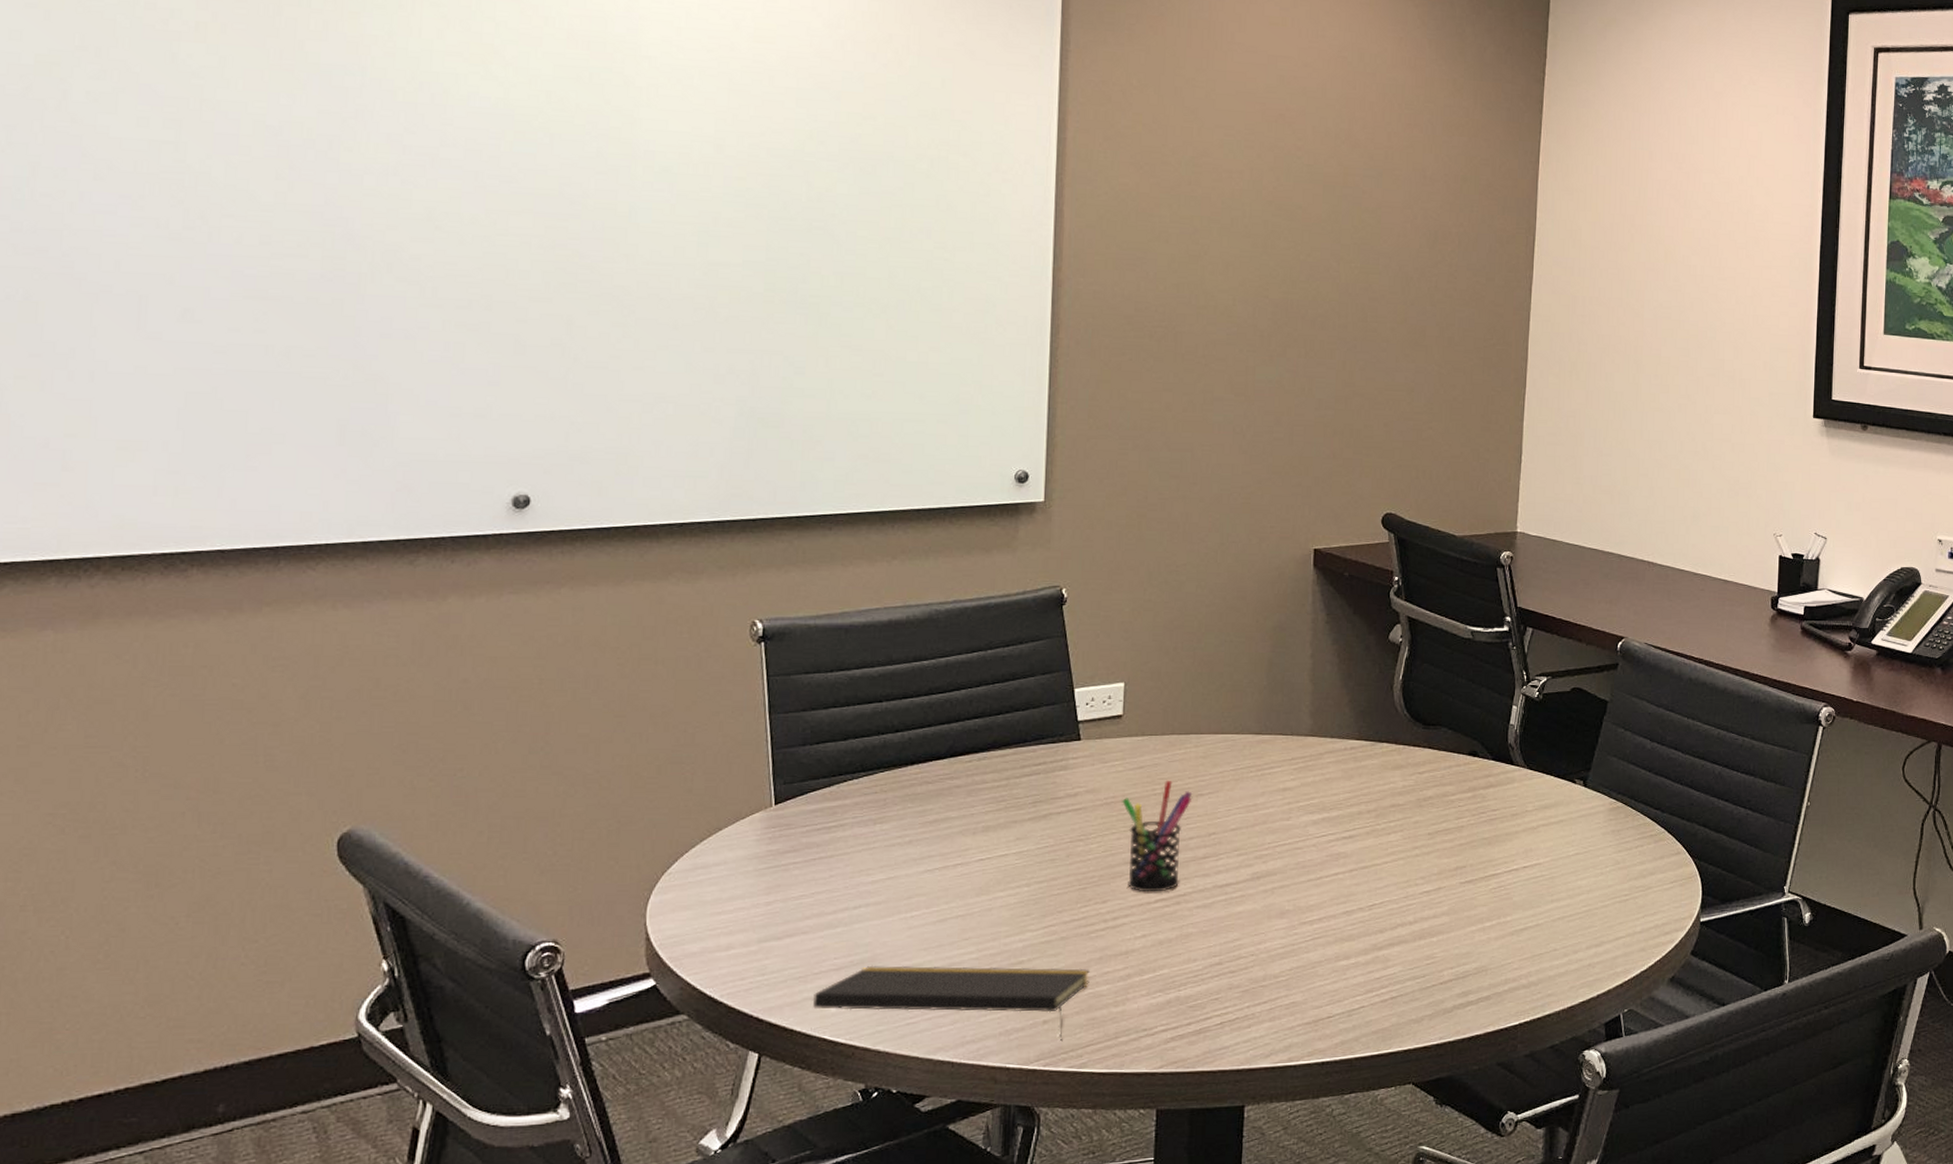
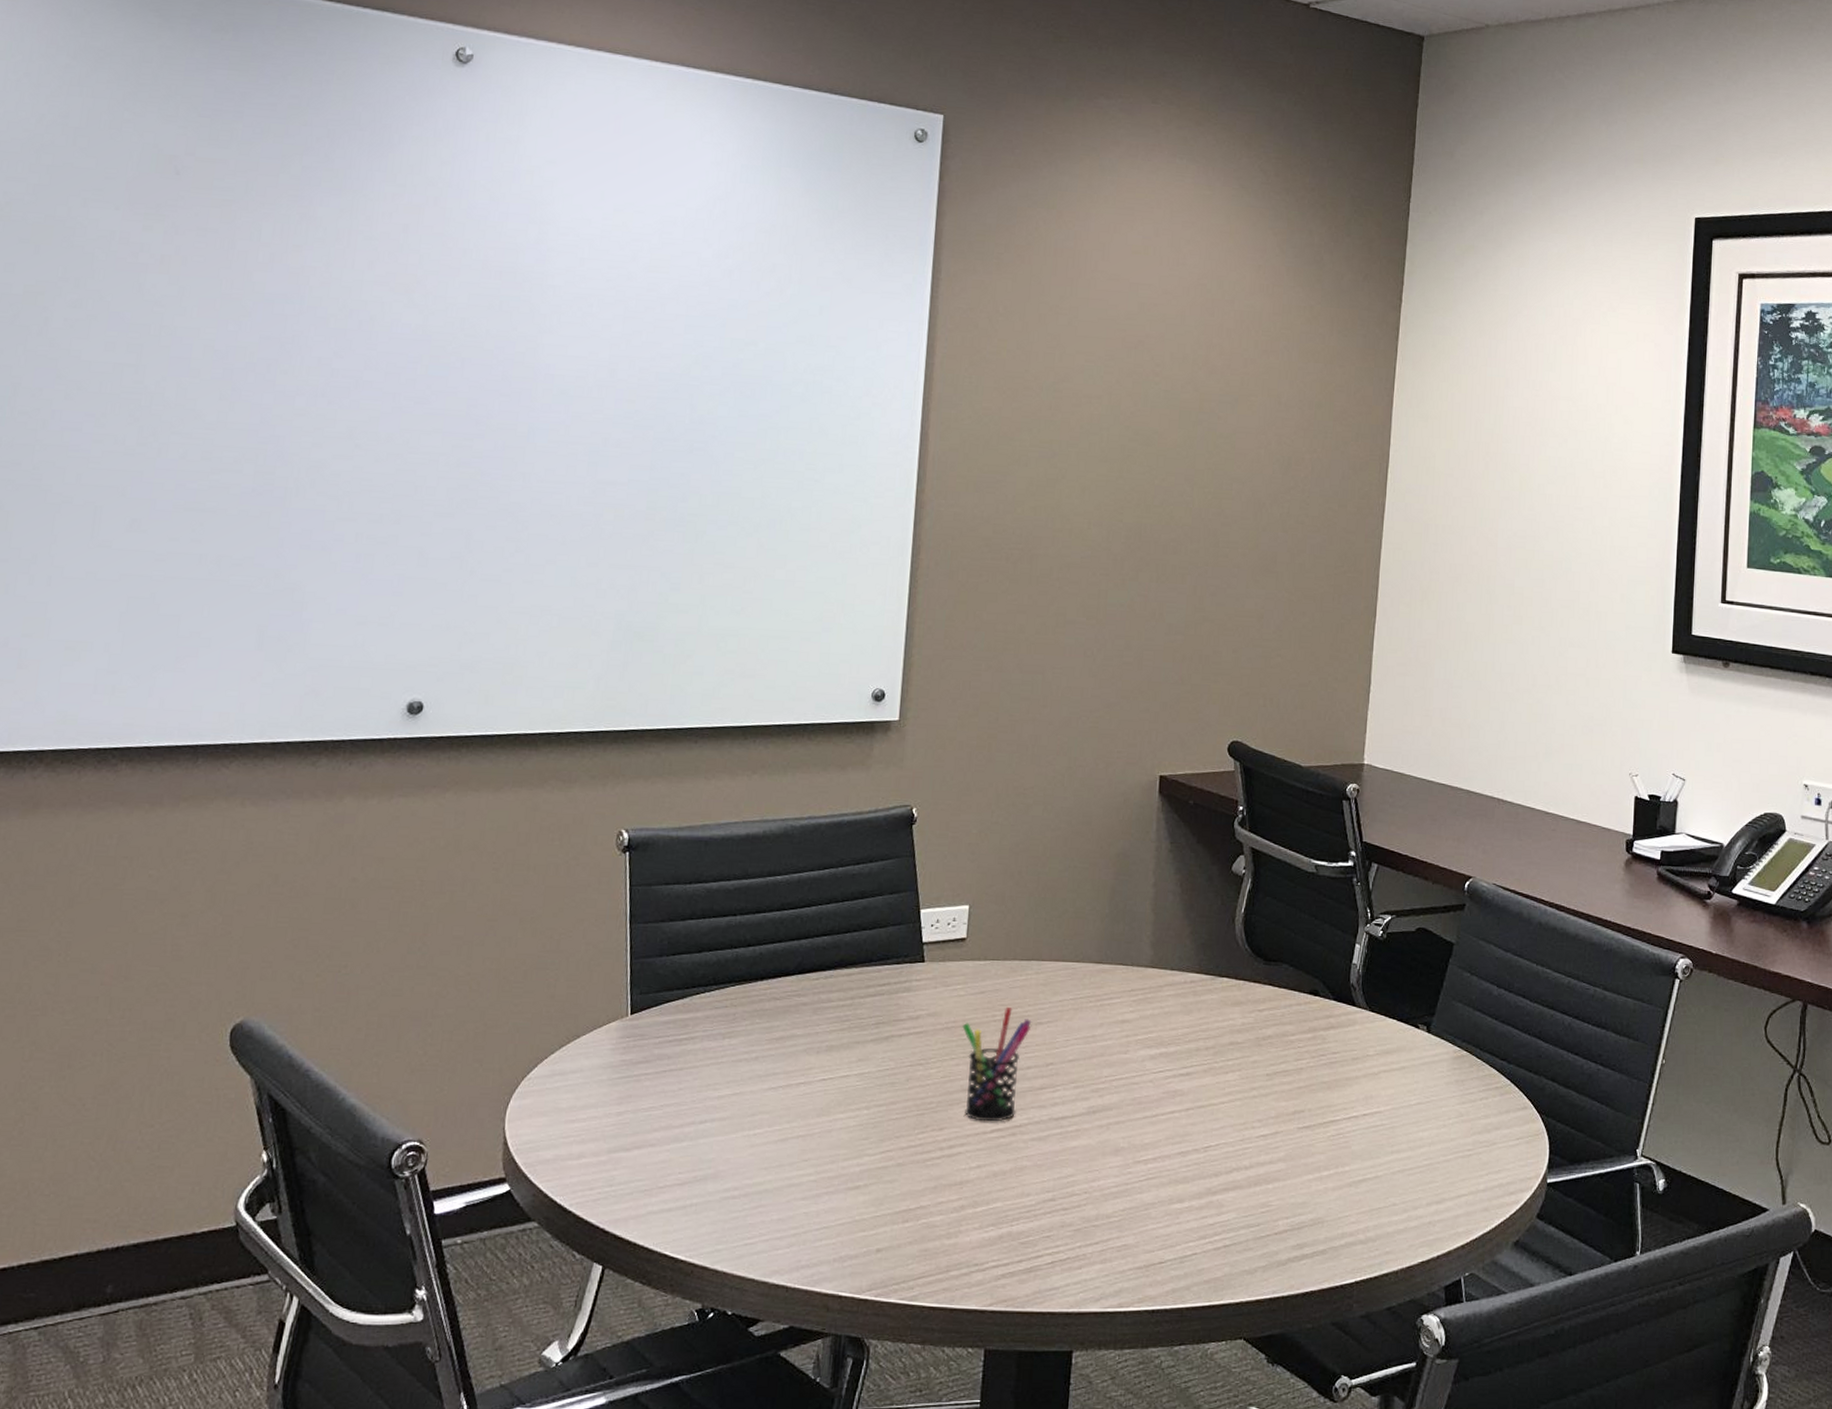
notepad: present [812,965,1090,1042] -> none [656,1182,924,1272]

